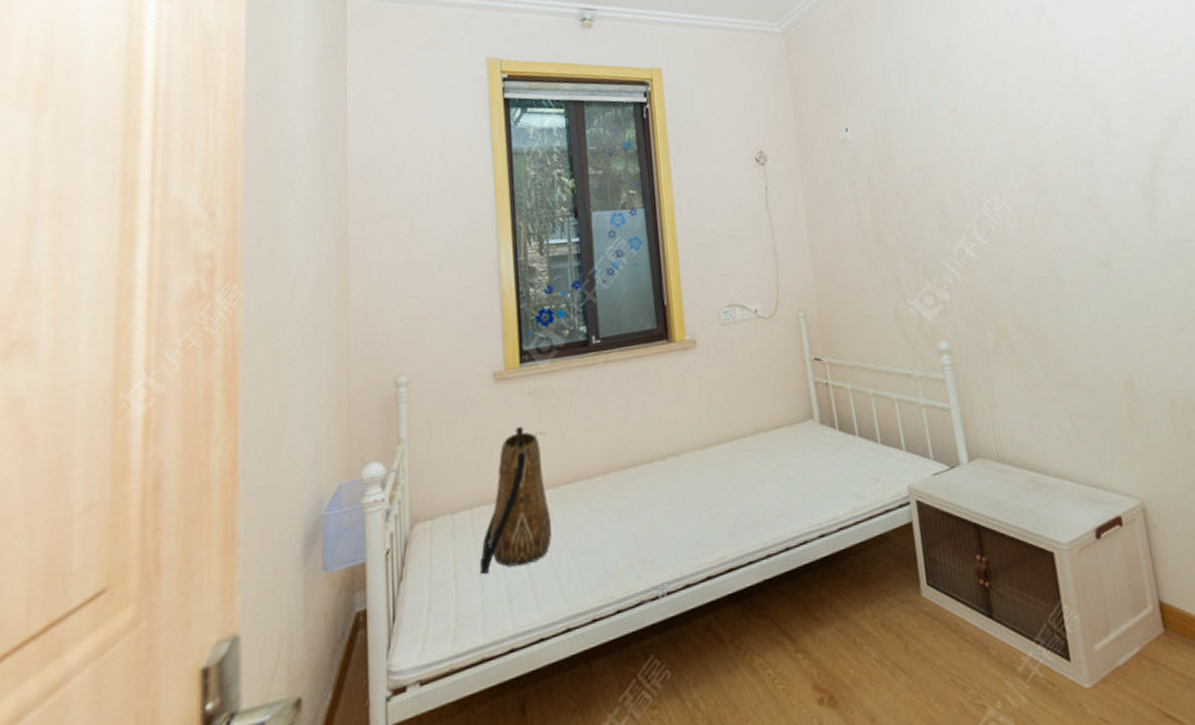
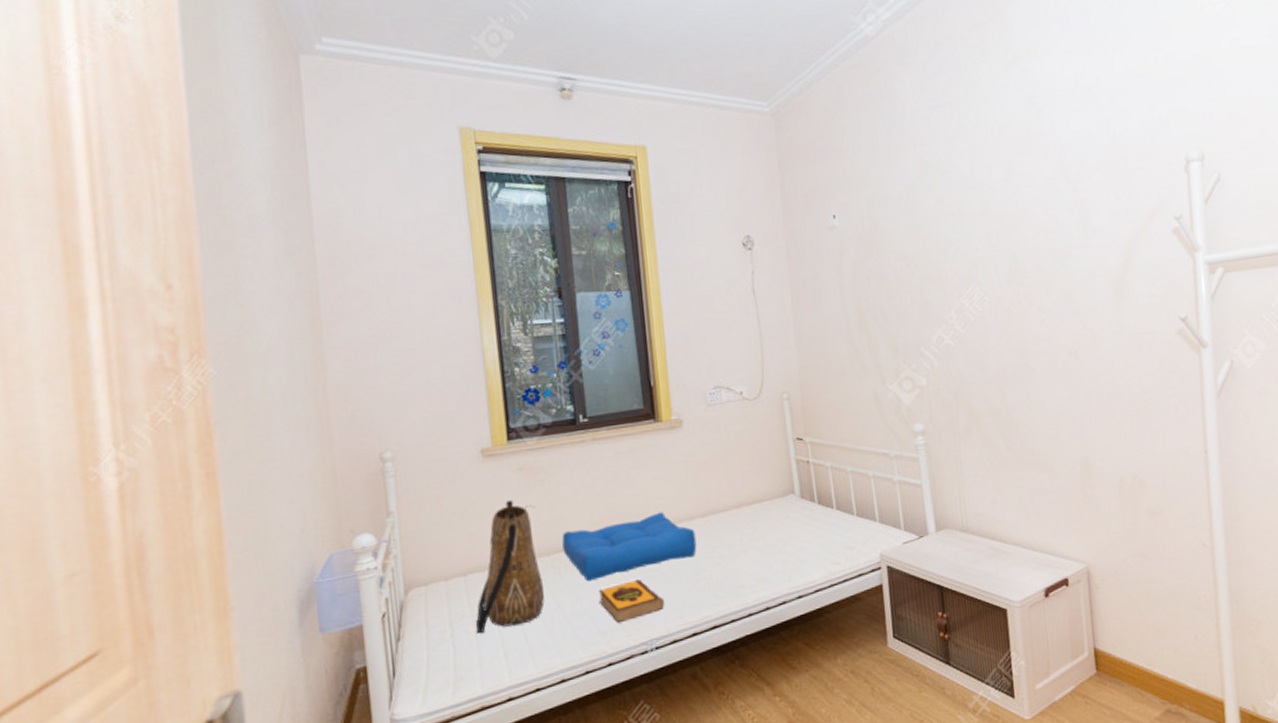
seat cushion: none [571,439,711,517] -> present [562,512,697,582]
hardback book: none [608,513,678,564] -> present [599,578,665,623]

